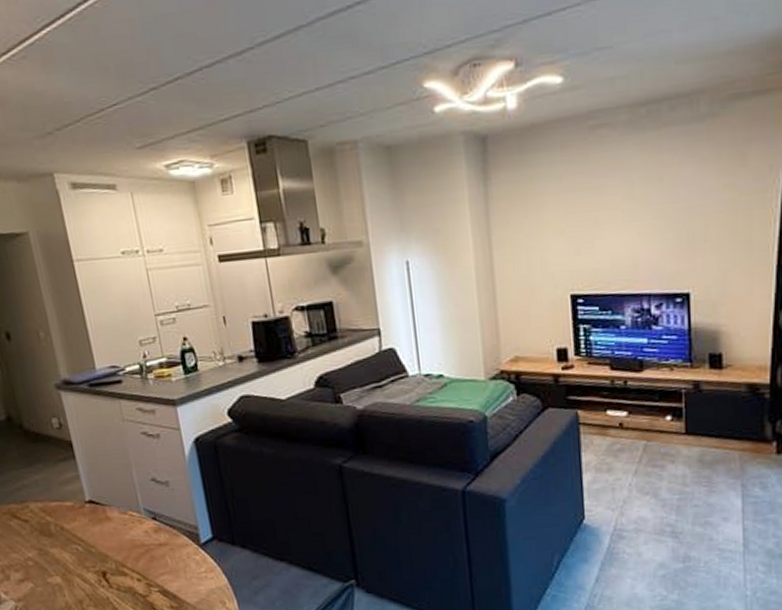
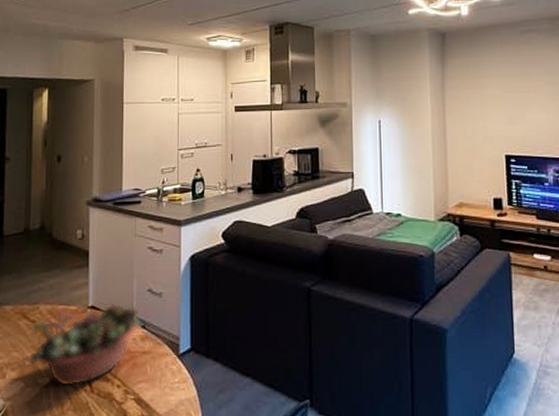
succulent planter: none [19,495,149,585] -> present [17,302,140,387]

